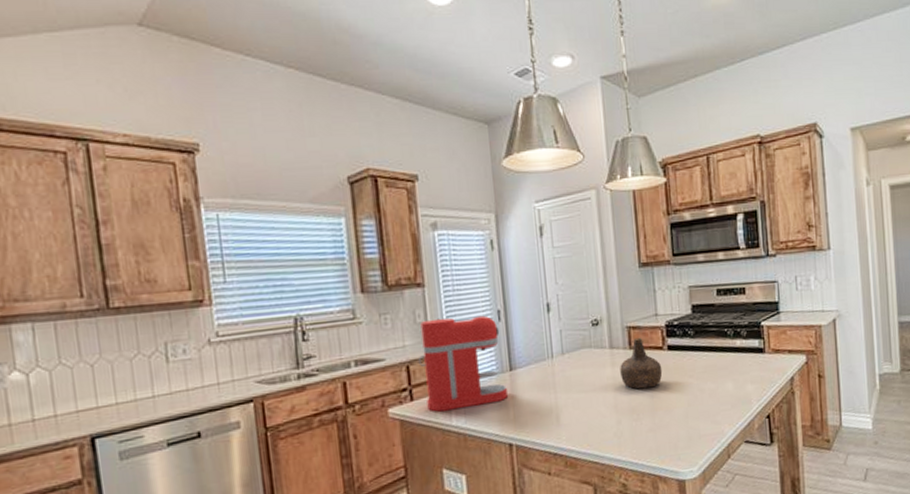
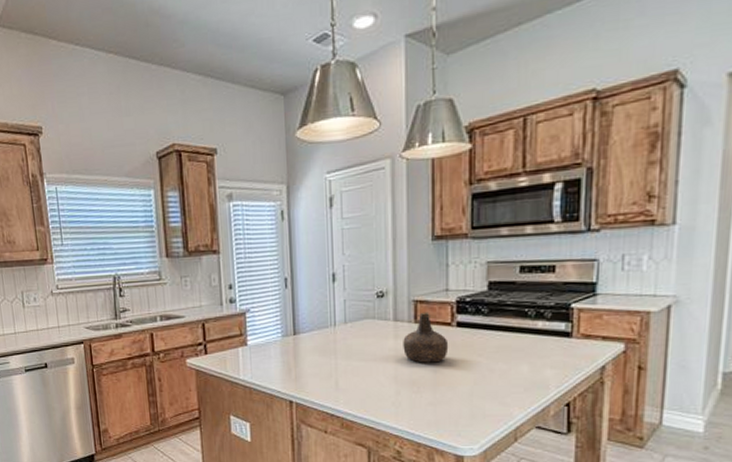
coffee maker: present [418,315,509,412] -> none [212,282,291,366]

